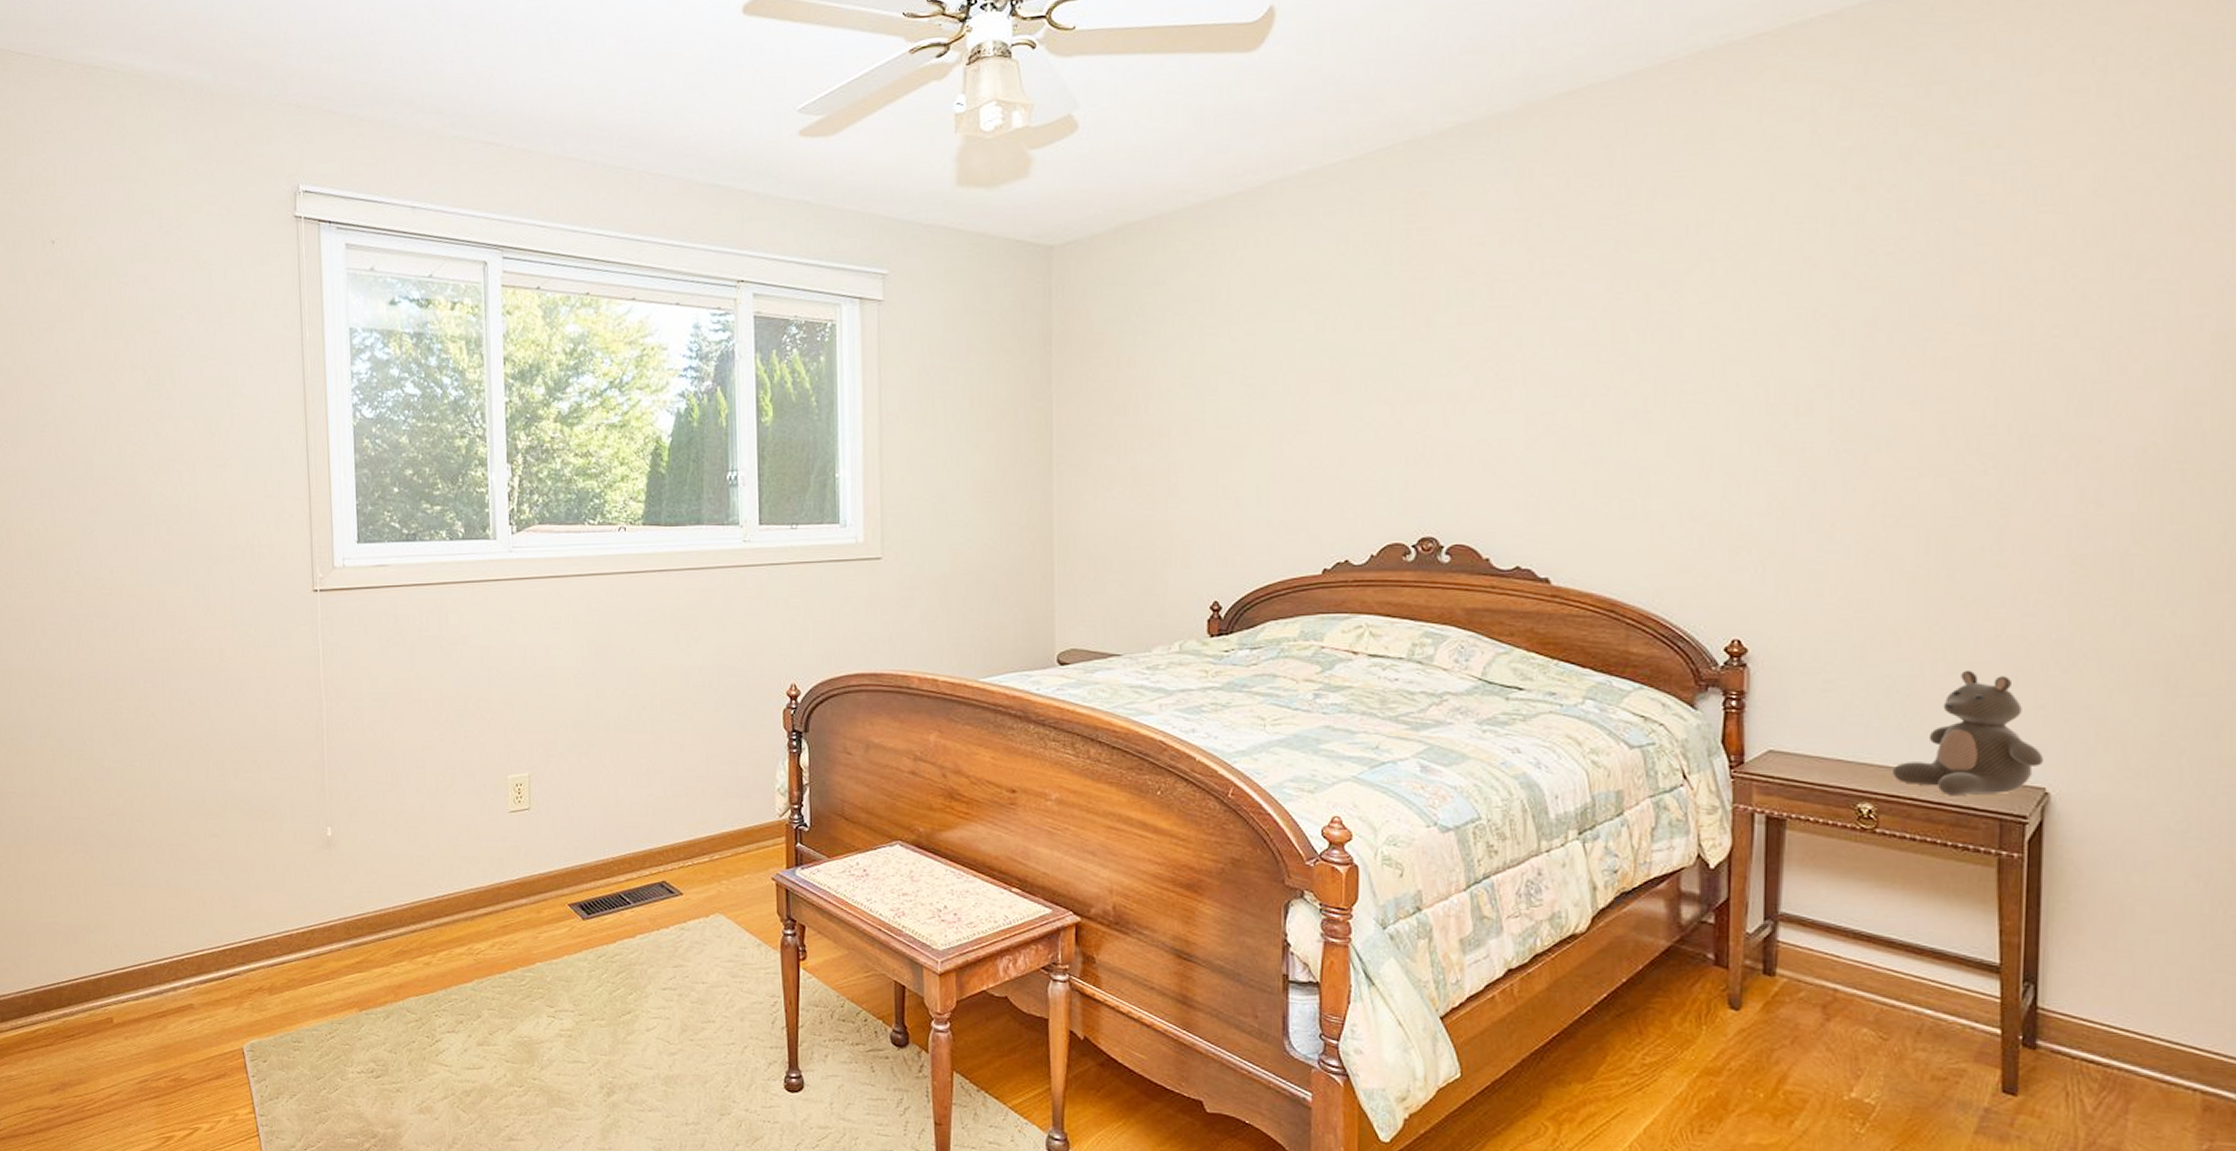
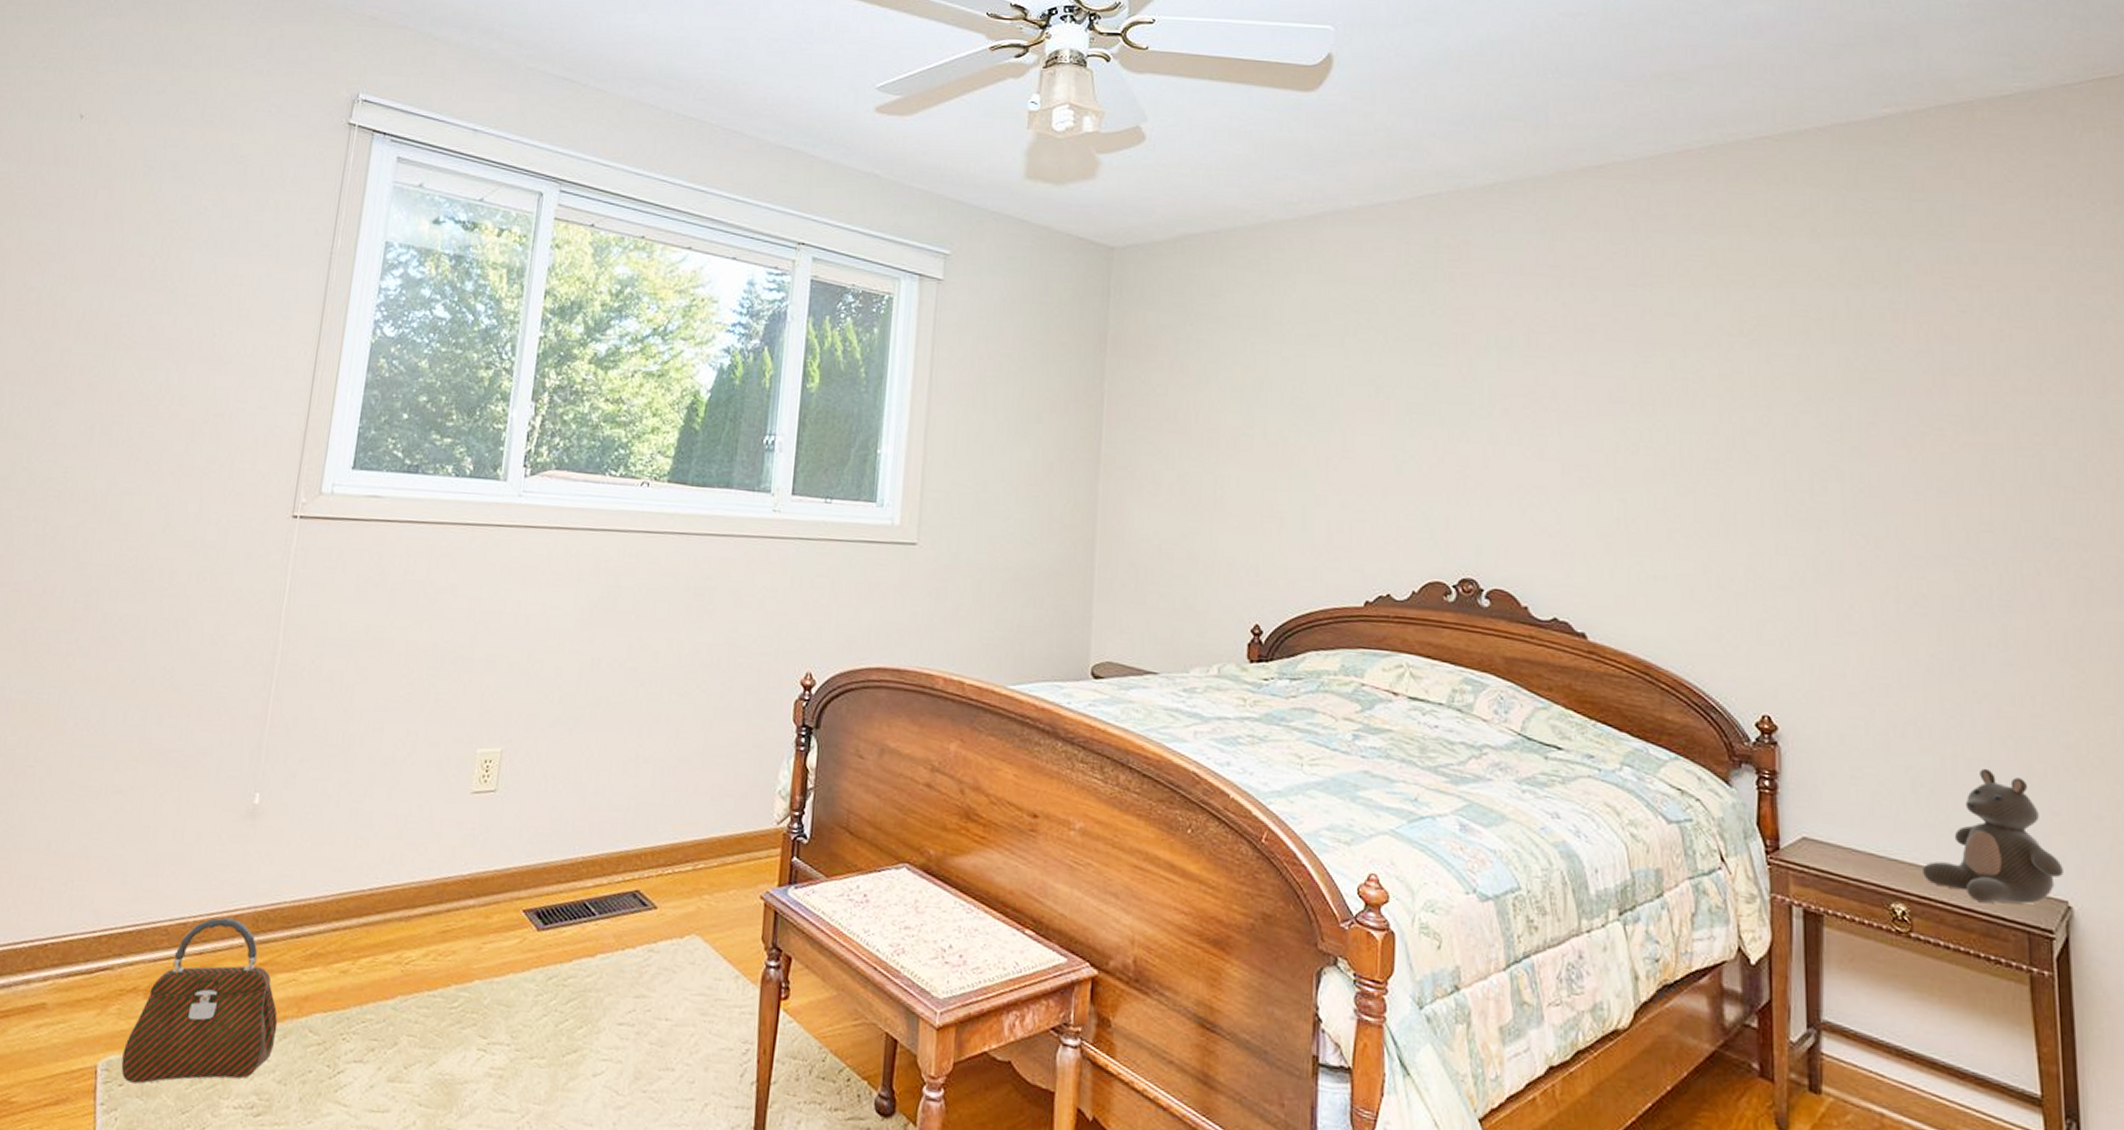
handbag: none [261,928,381,1059] -> present [121,917,278,1084]

